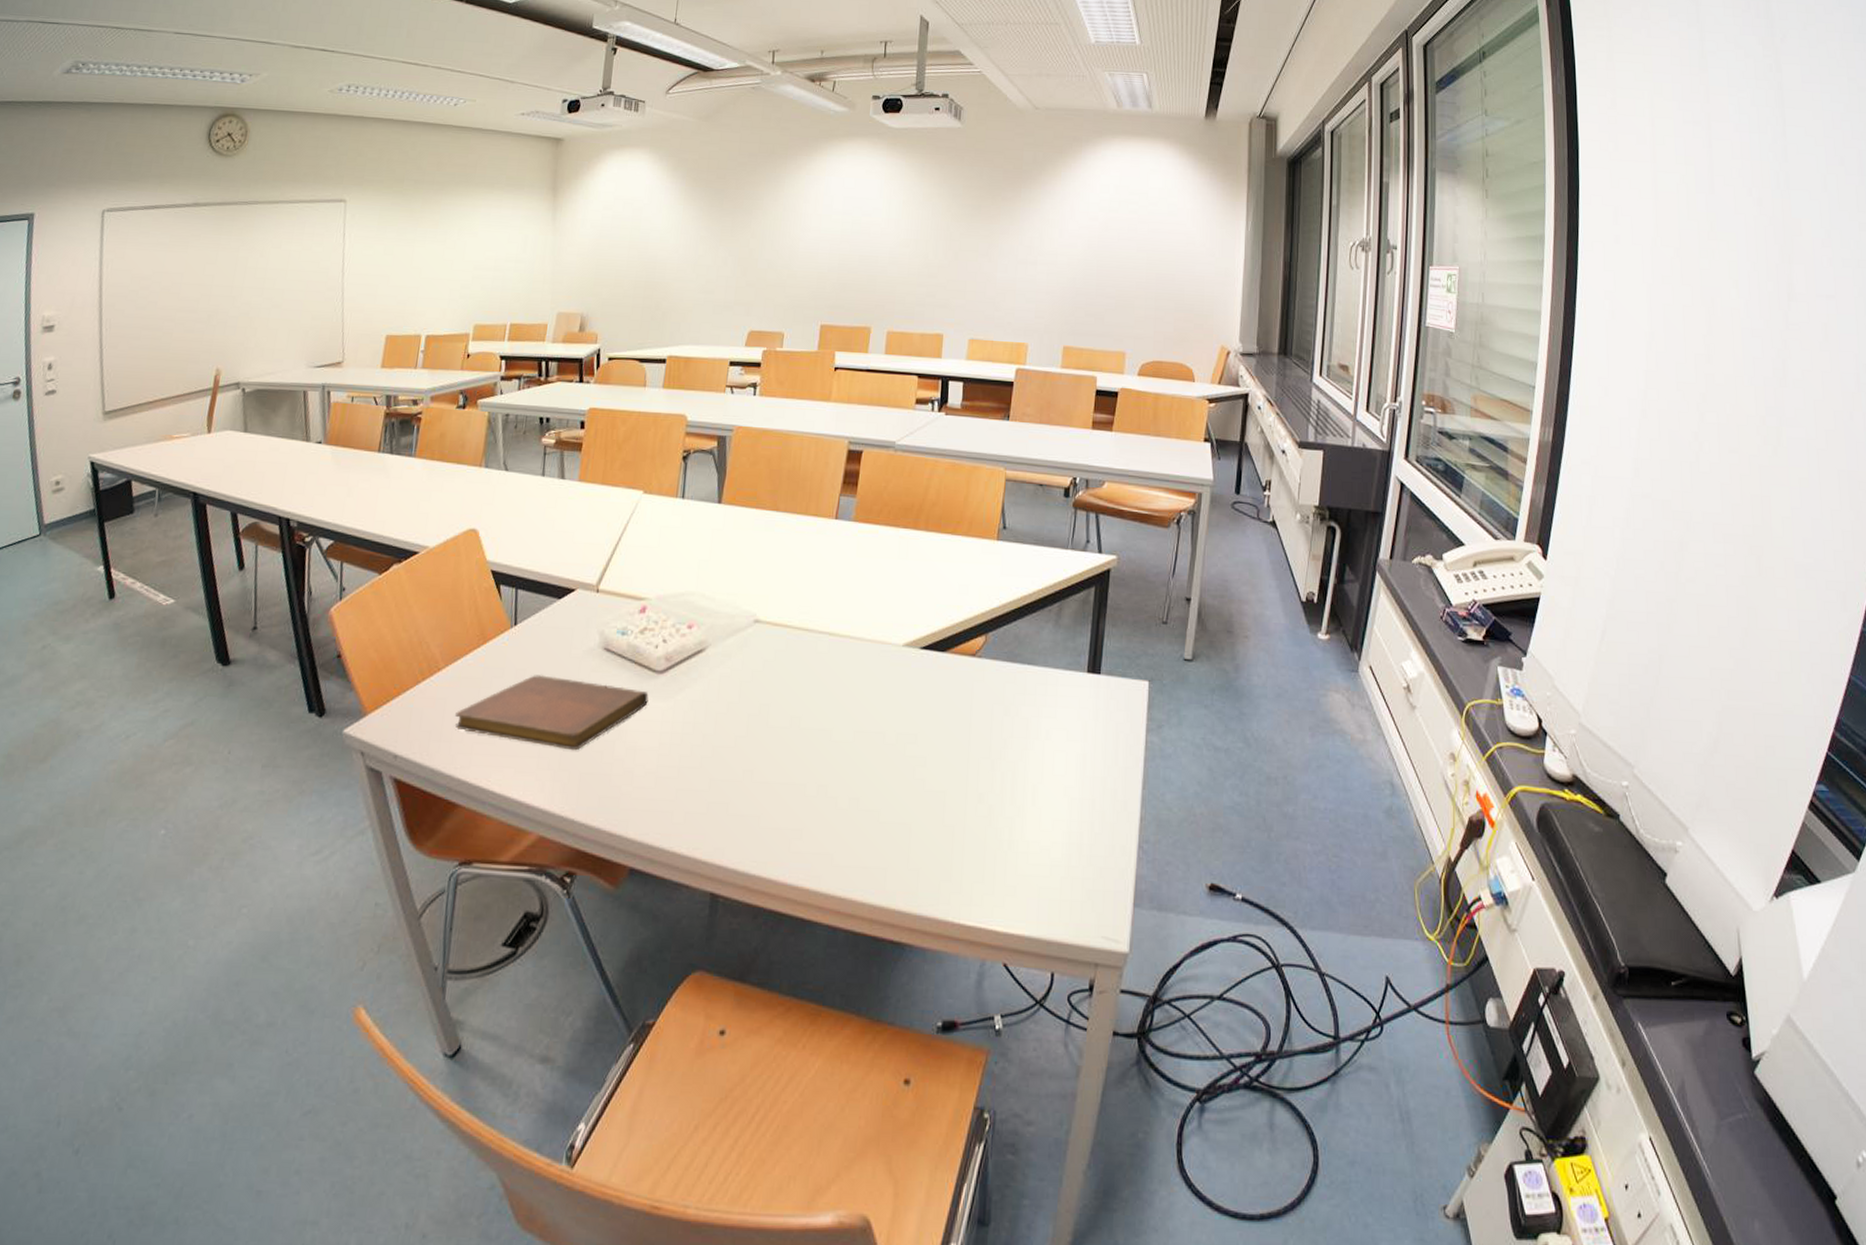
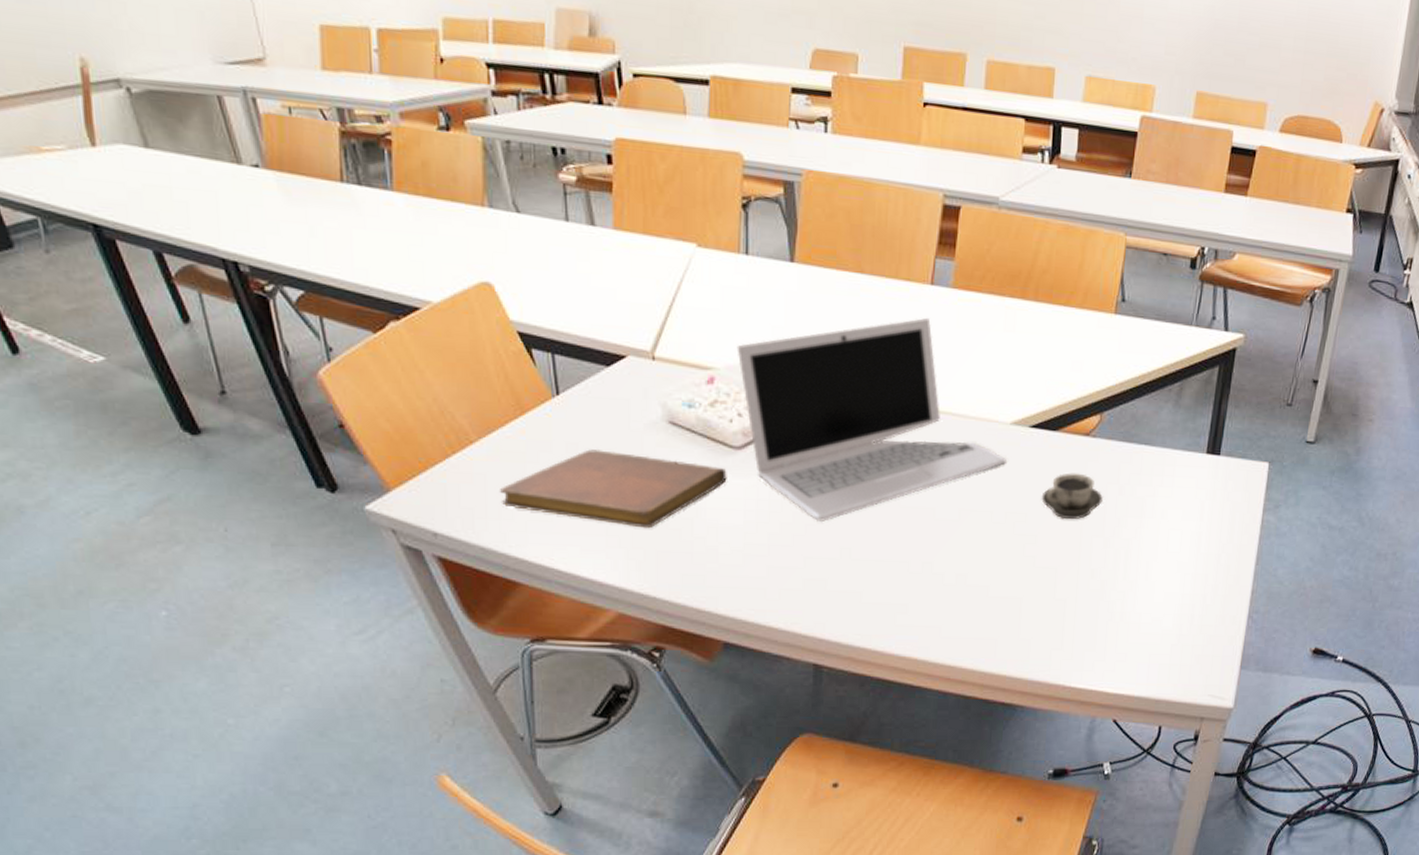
laptop: none [667,548,898,743] -> present [736,317,1006,522]
cup: none [930,693,989,741] -> present [1041,473,1103,520]

